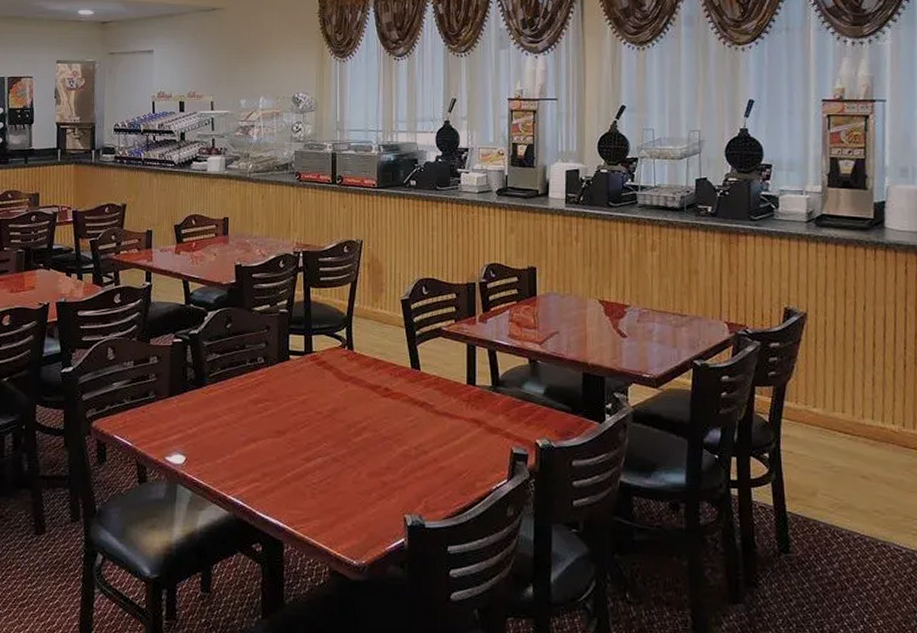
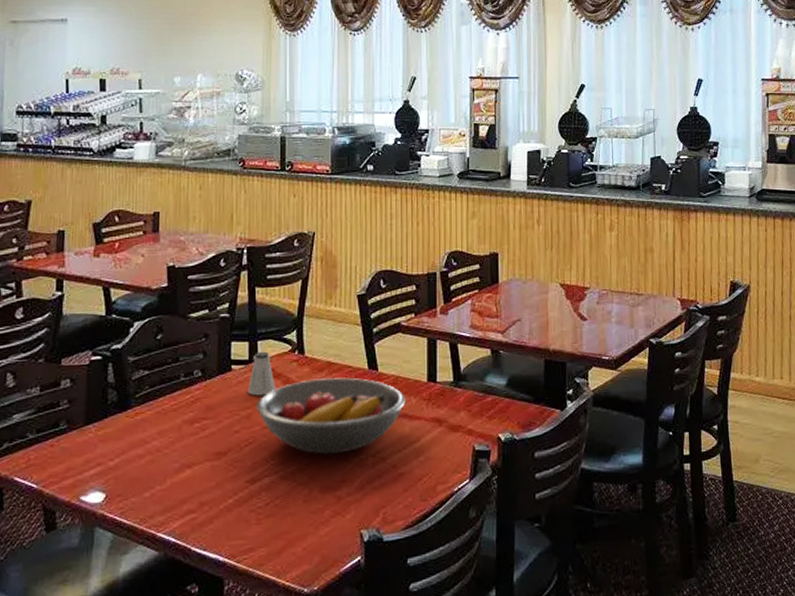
saltshaker: none [304,345,328,385] -> present [248,351,275,396]
fruit bowl: none [311,373,446,443] -> present [256,377,405,455]

